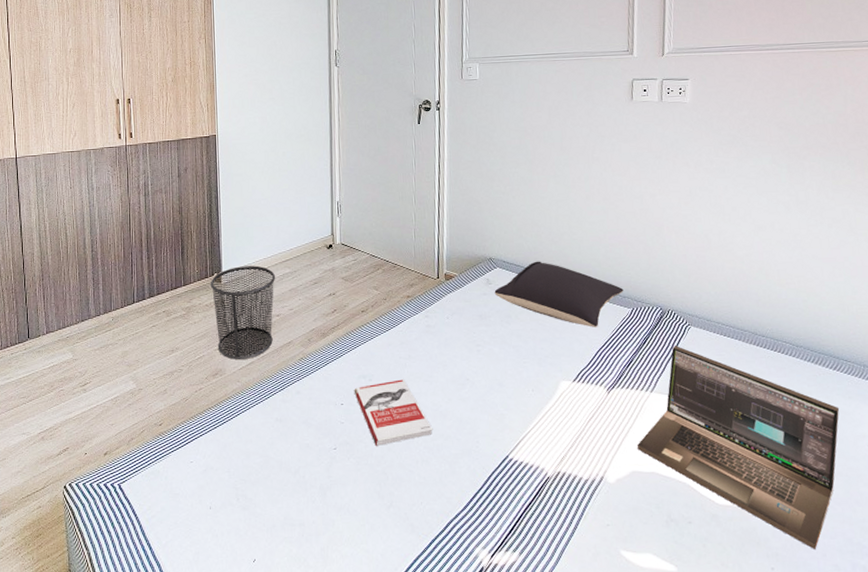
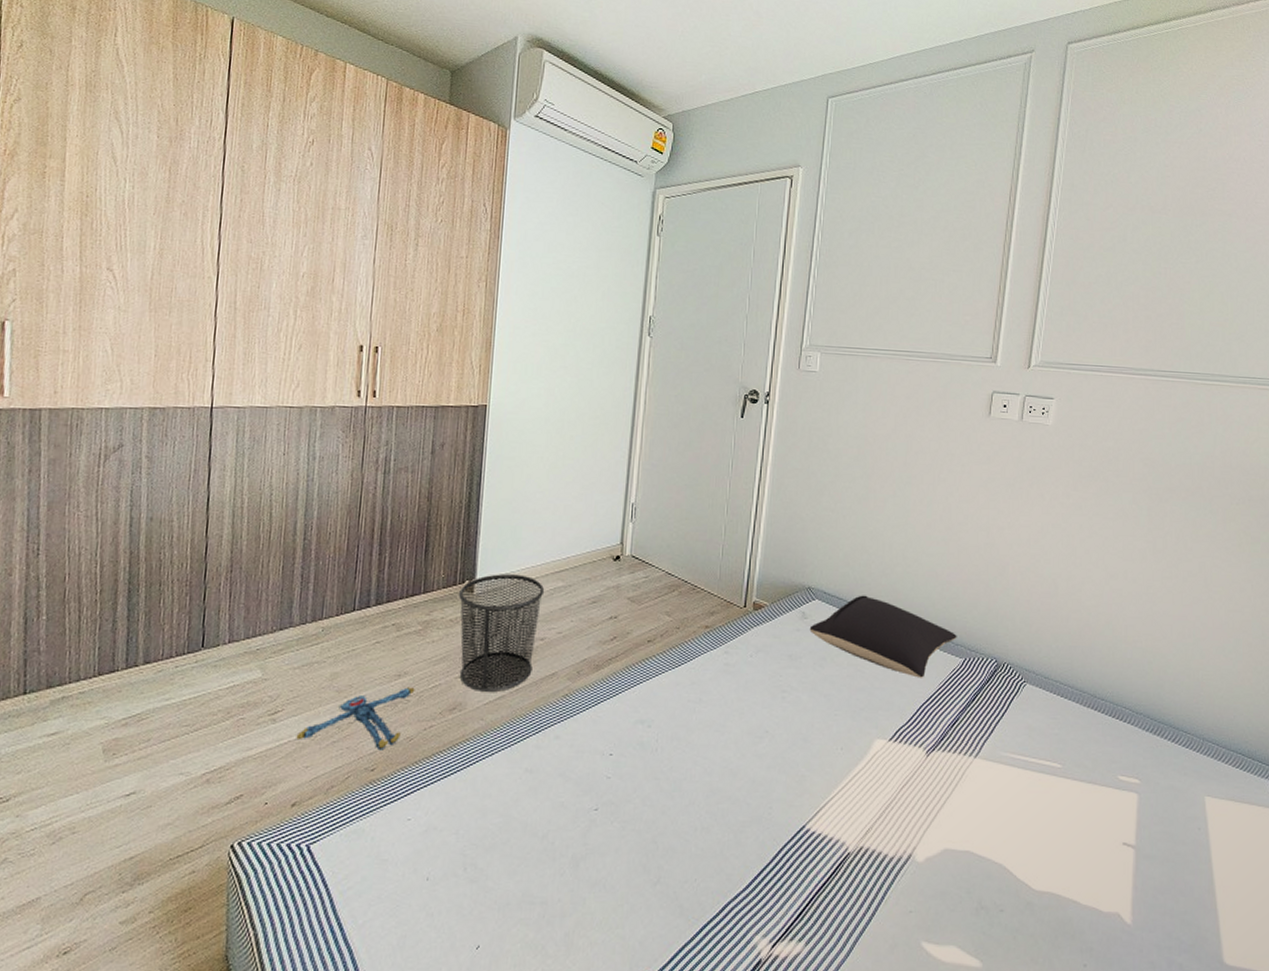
plush toy: none [102,359,185,410] -> present [296,687,415,751]
book: present [354,379,433,447] -> none [627,727,720,809]
laptop: present [637,345,840,550] -> none [952,704,1174,945]

